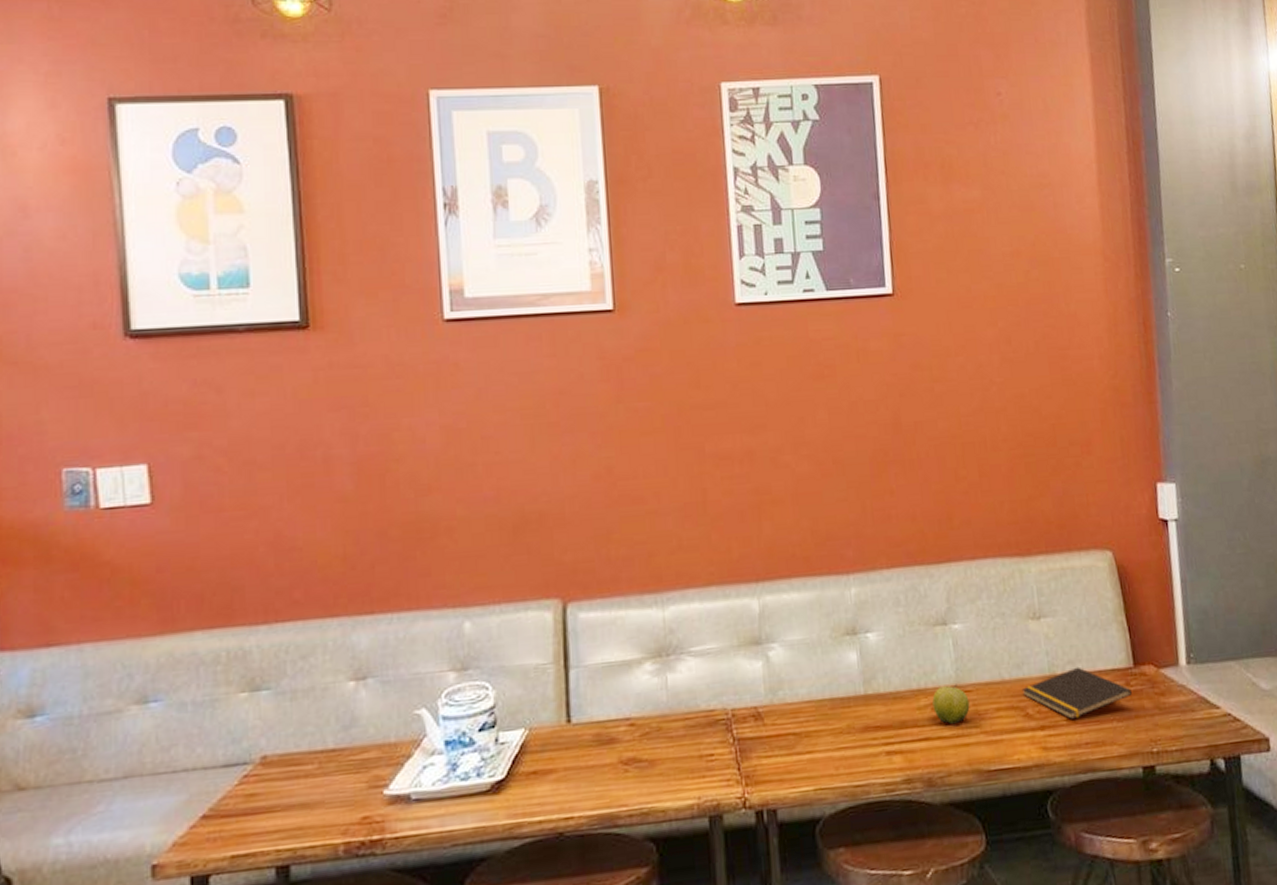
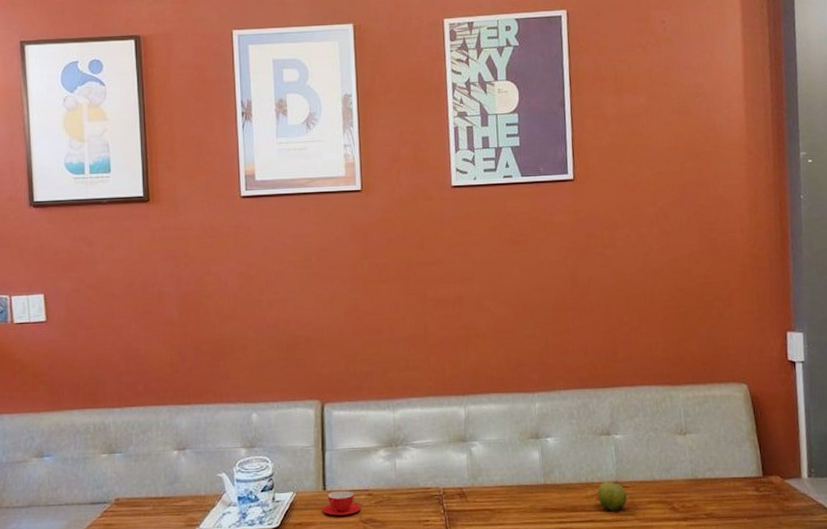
teacup: none [565,721,621,758] -> present [322,490,362,516]
notepad: present [1021,667,1132,719] -> none [669,473,761,514]

